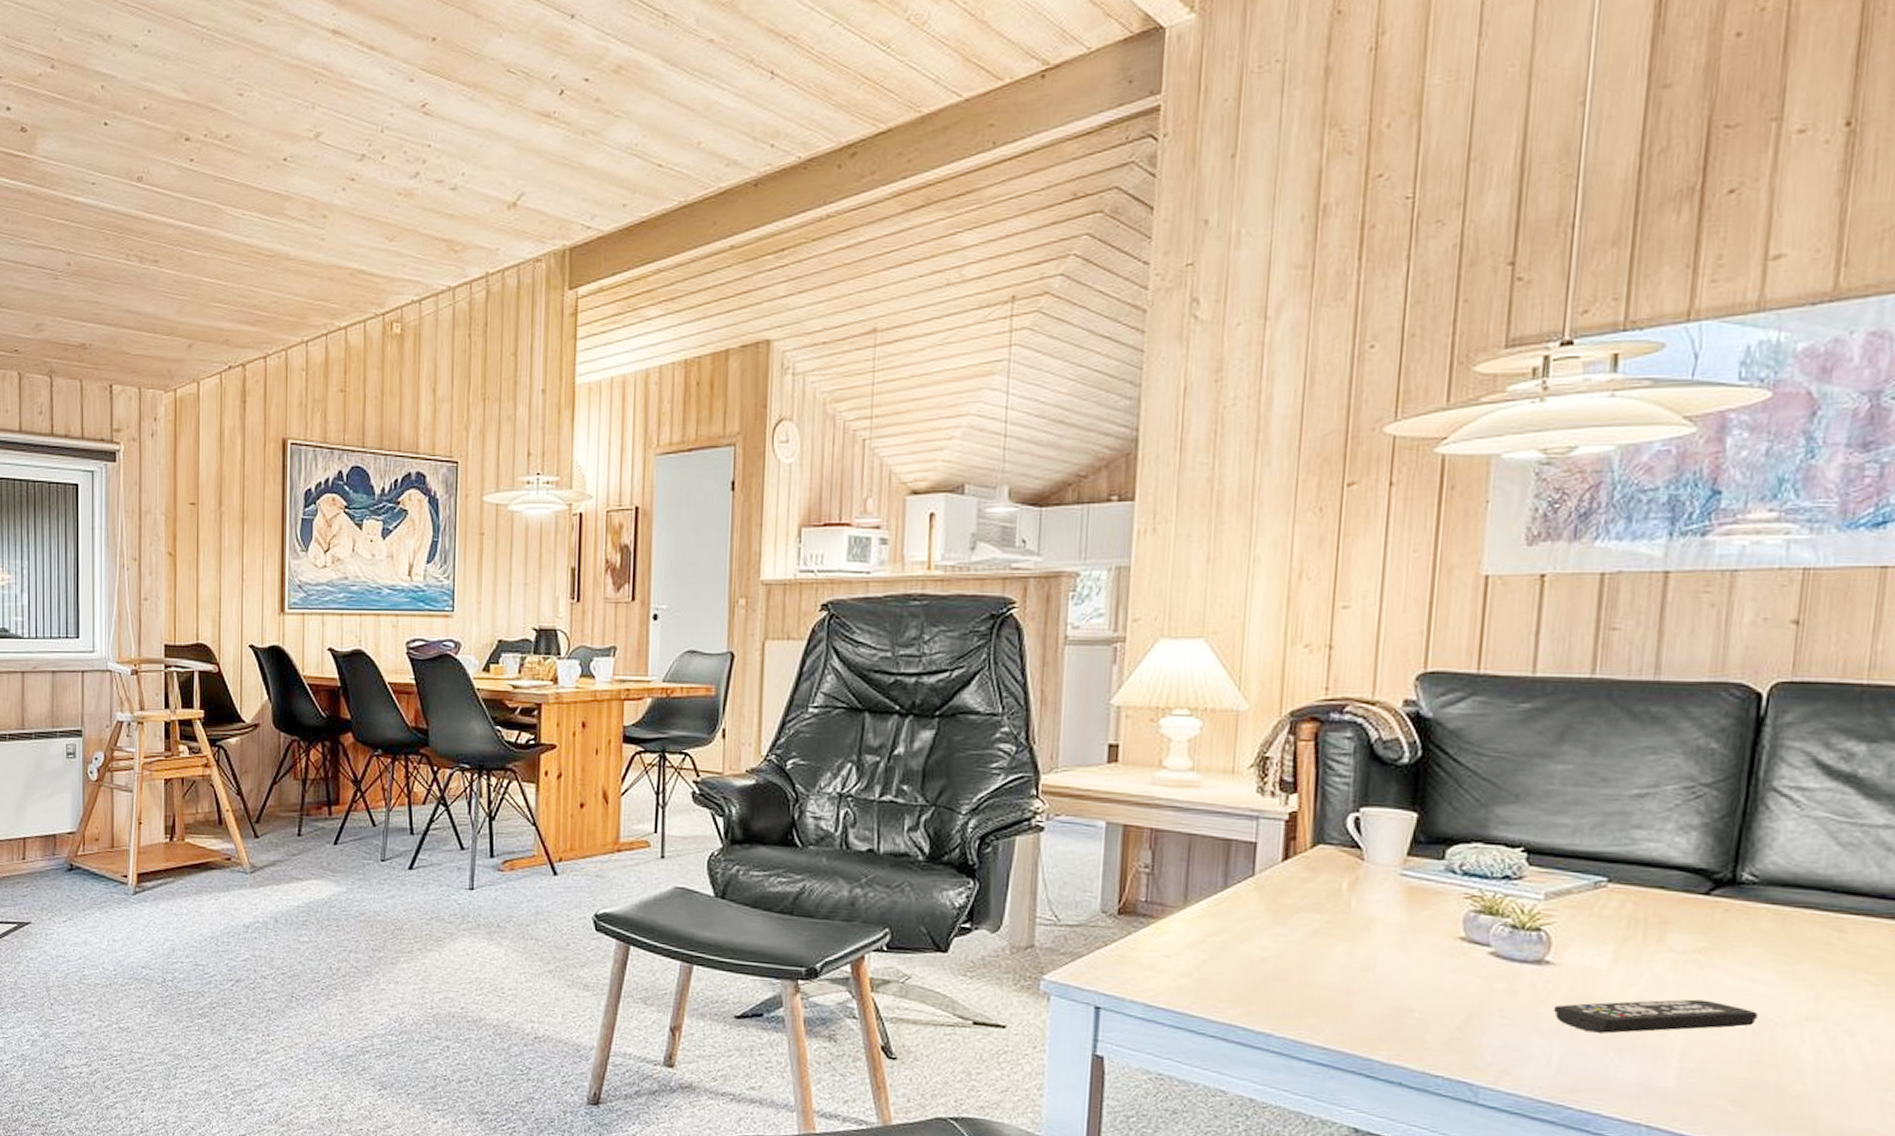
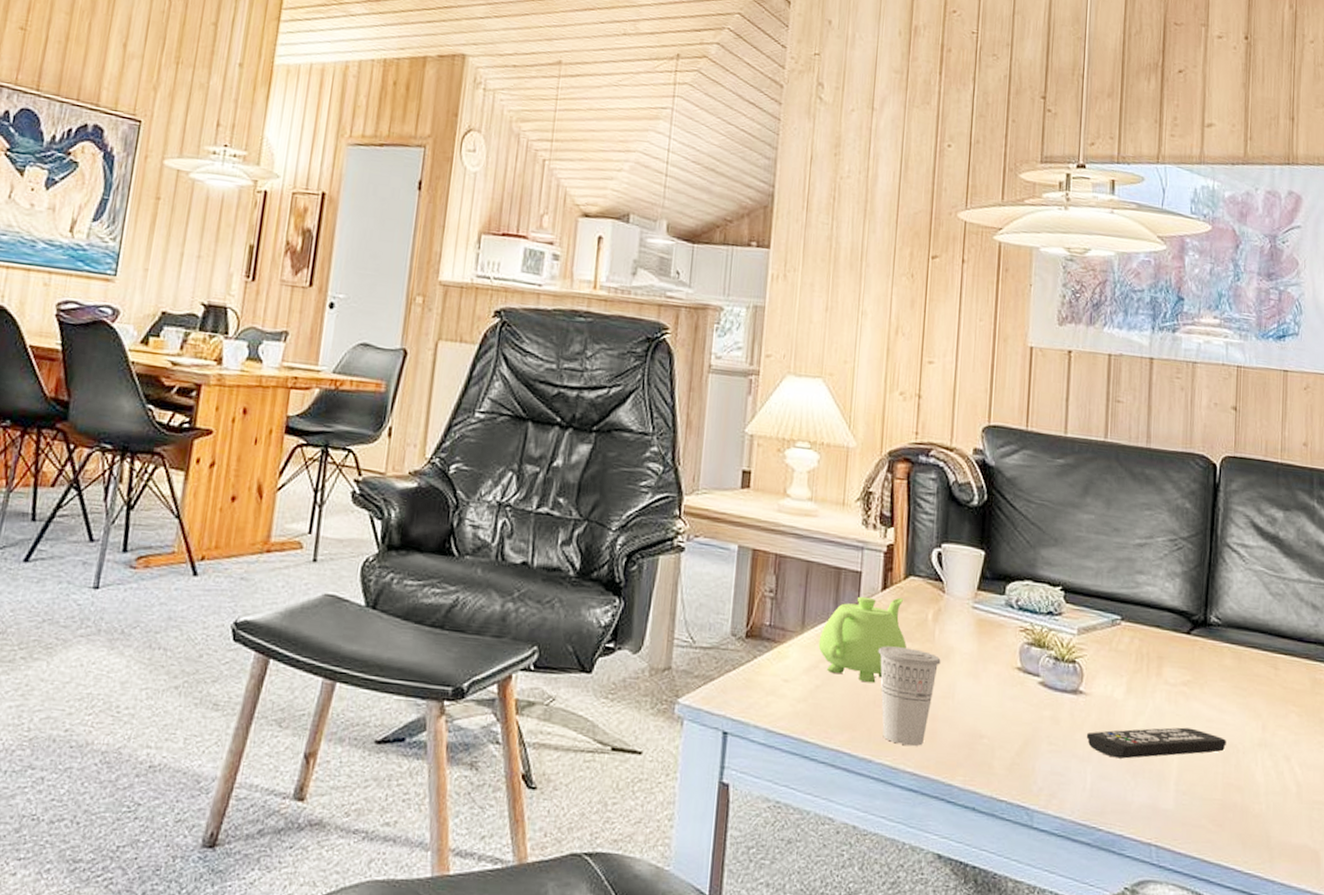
teakettle: none [1204,867,1314,957] -> present [818,596,906,684]
cup: none [1278,918,1359,1021] -> present [878,646,941,747]

